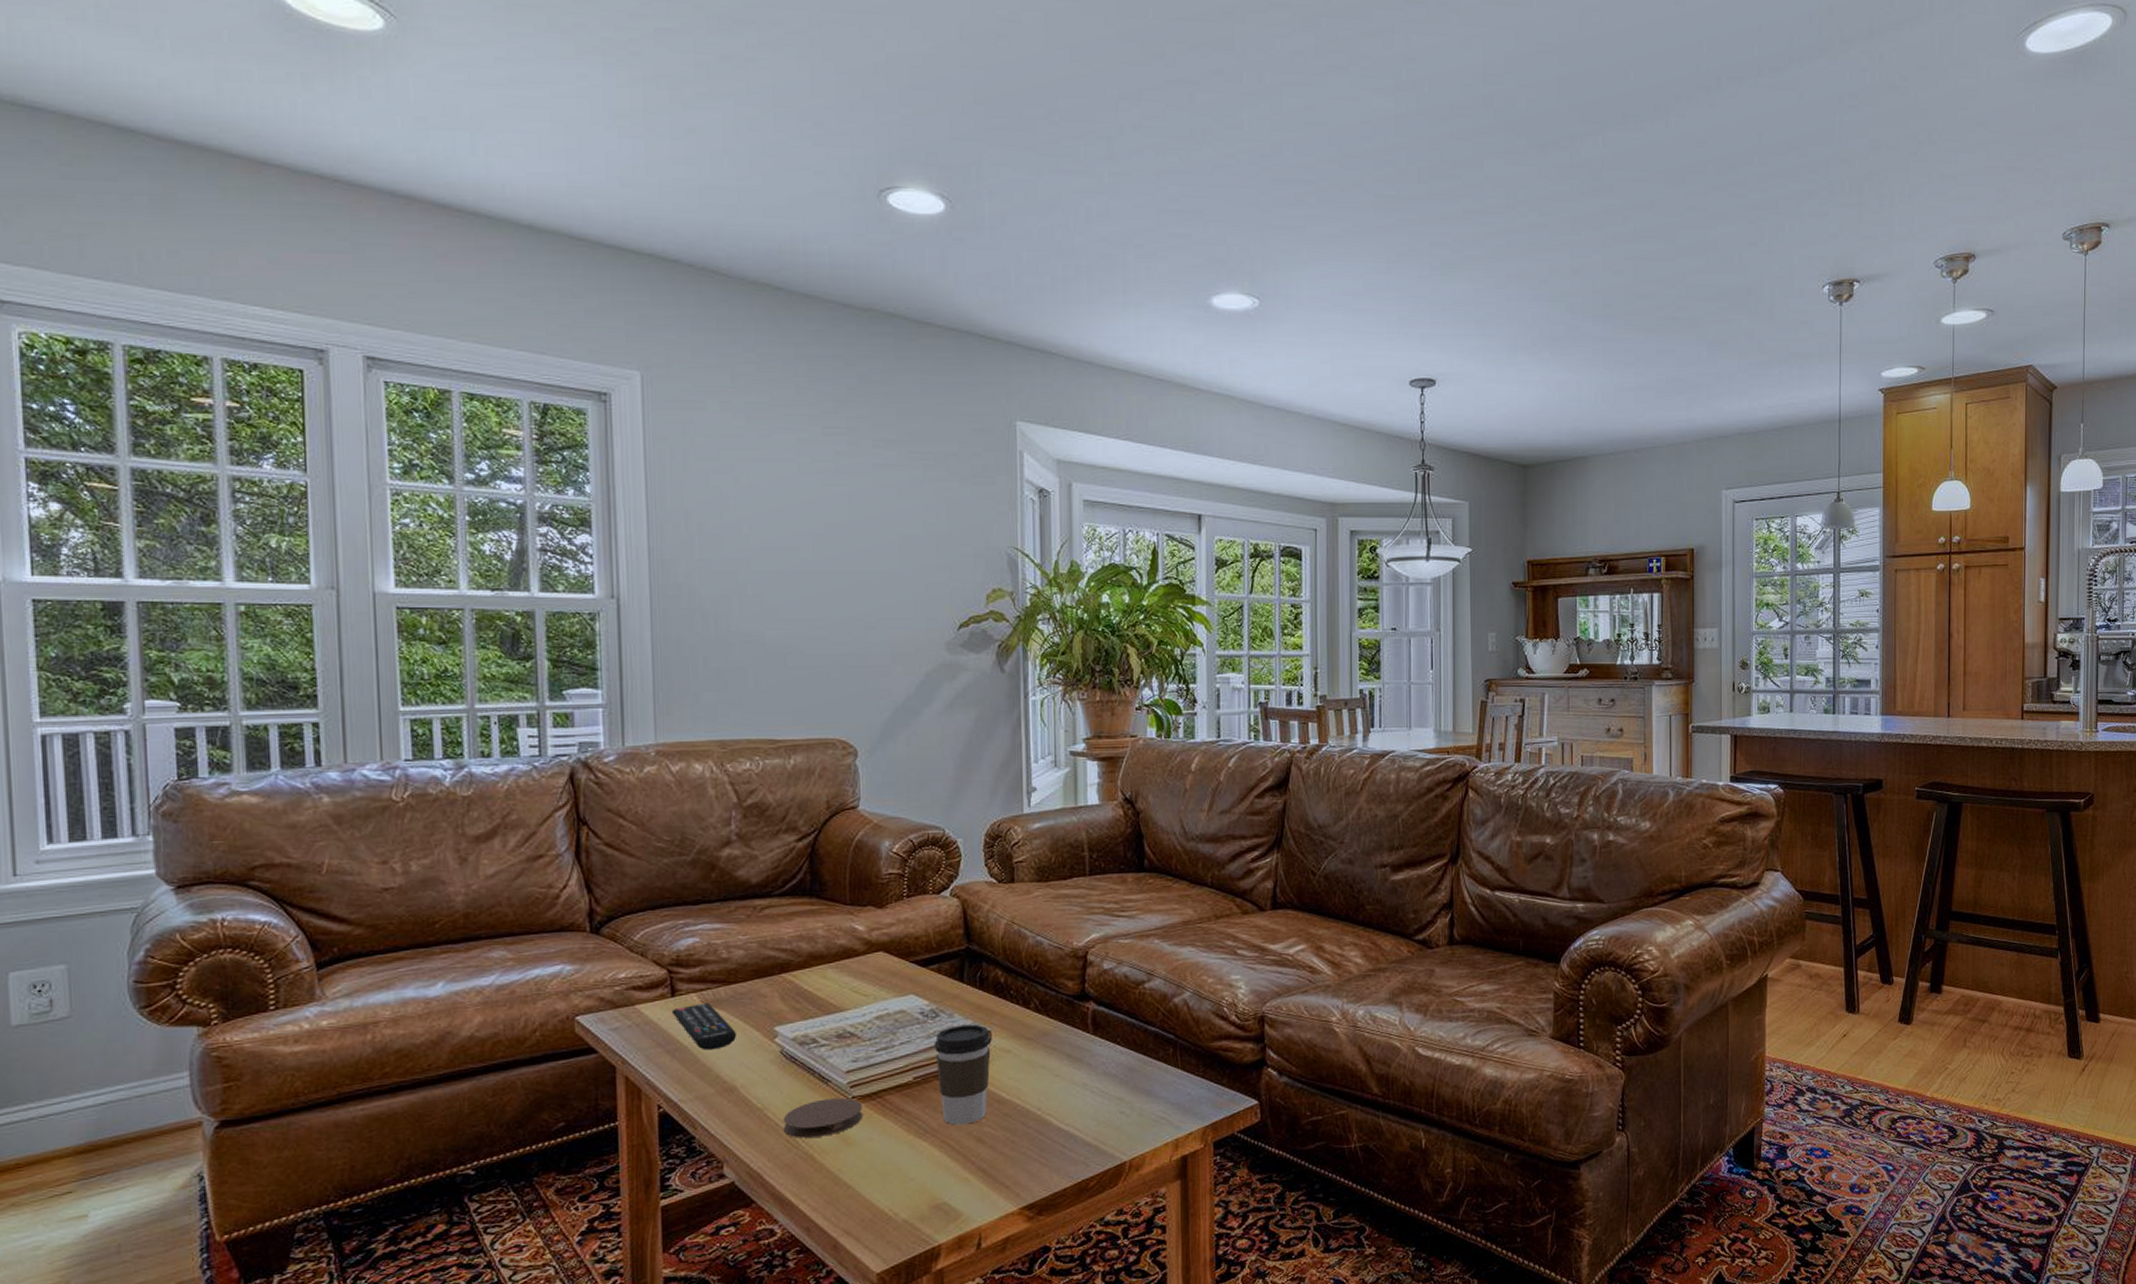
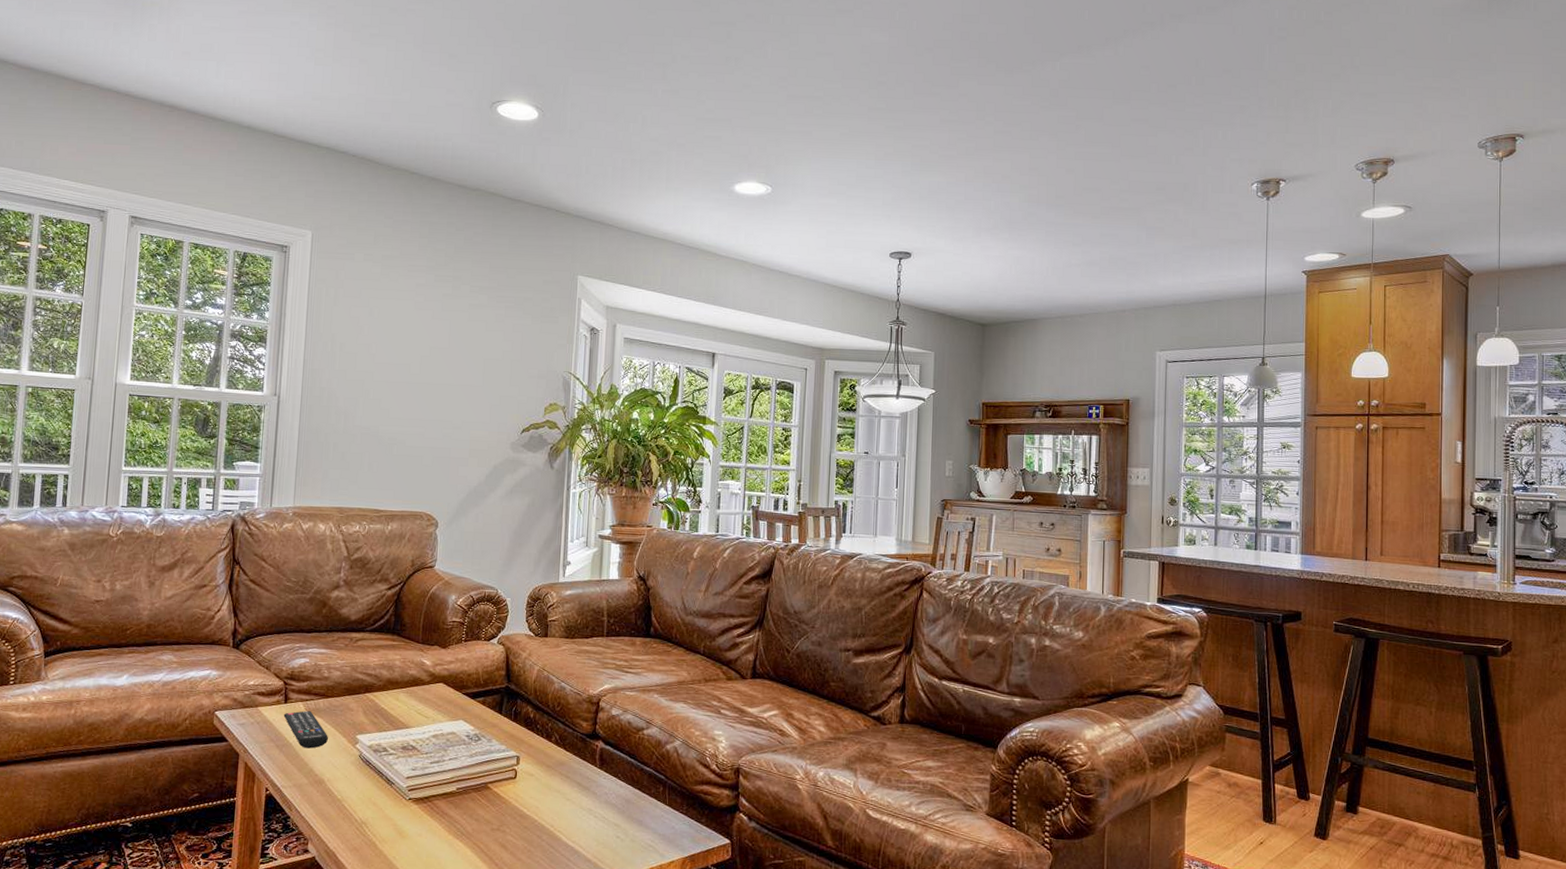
coaster: present [783,1097,863,1138] -> none [355,797,416,828]
coffee cup: present [934,1024,992,1125] -> none [474,749,520,832]

